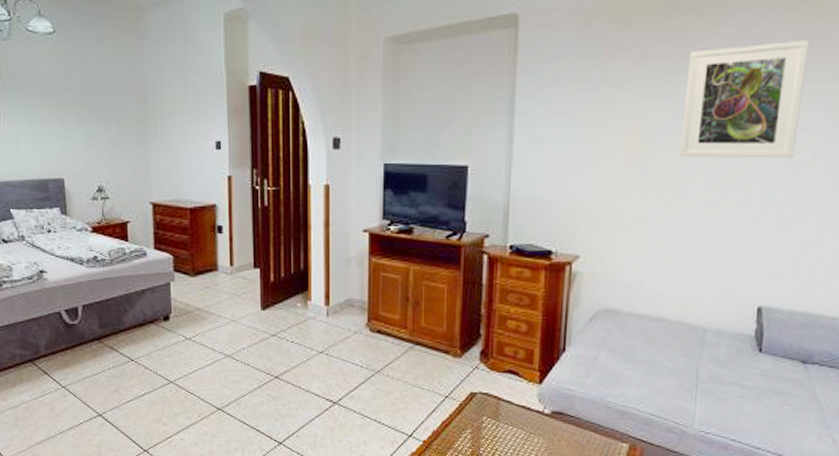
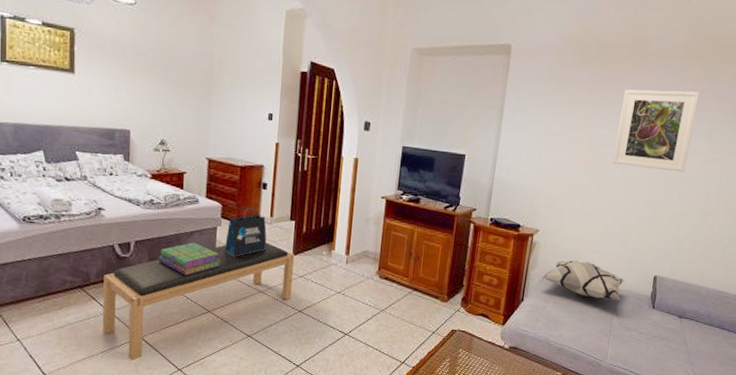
bench: none [53,297,264,442] -> present [102,242,295,361]
stack of books: none [108,303,178,342] -> present [158,242,220,276]
tote bag: none [181,255,229,316] -> present [225,206,267,257]
decorative pillow: none [590,292,713,345] -> present [543,260,625,301]

